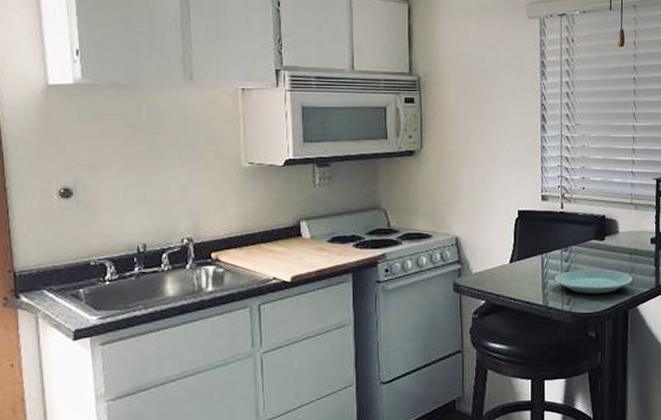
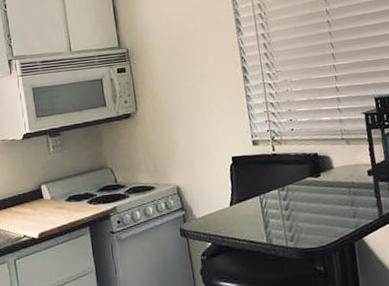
plate: present [555,269,632,294] -> none [275,204,354,229]

